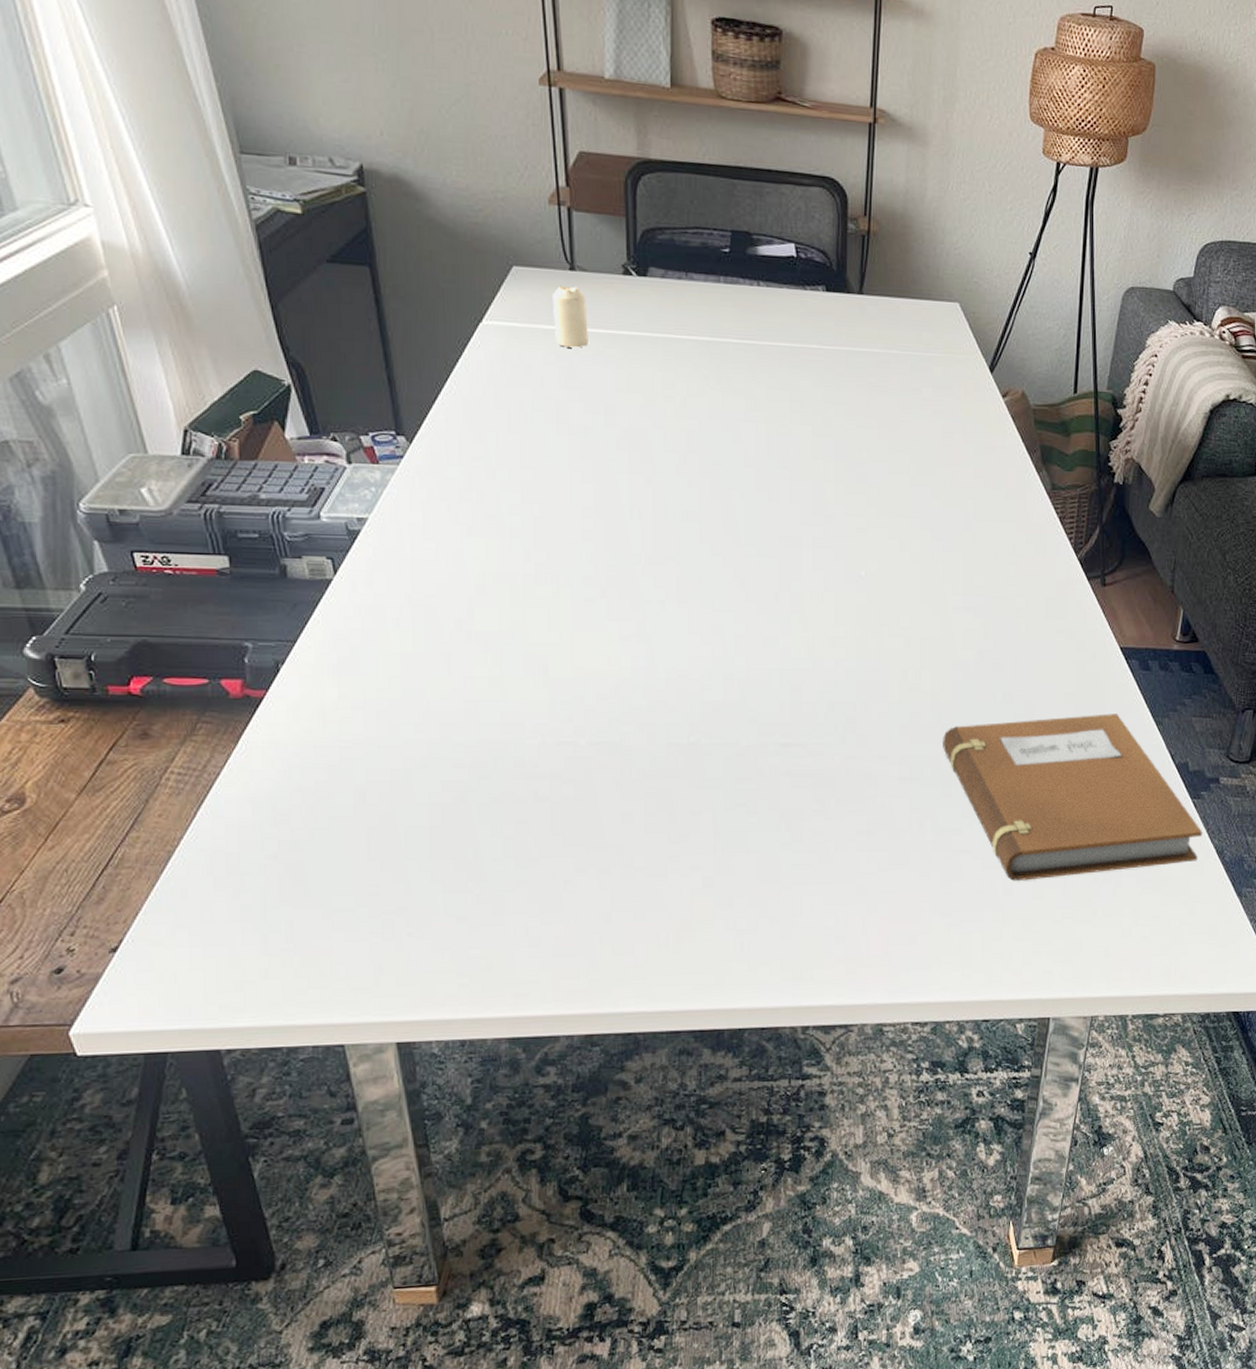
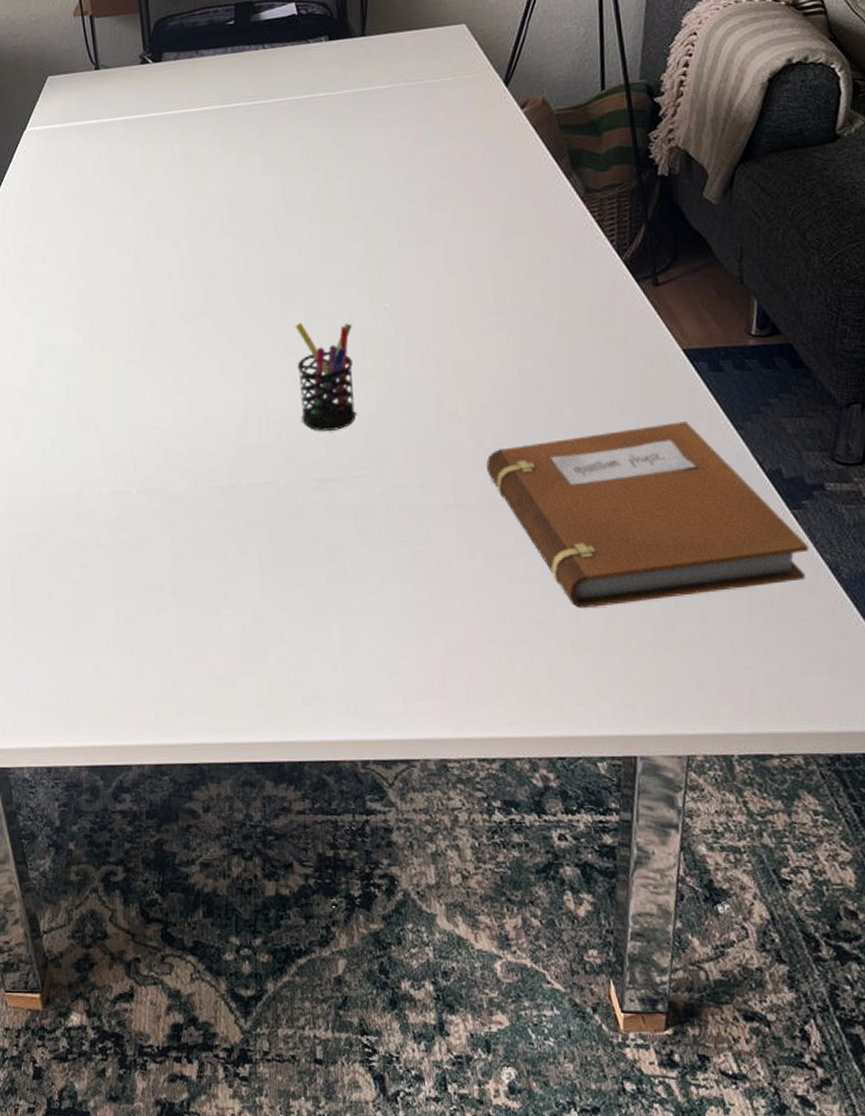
candle: present [551,285,588,348] -> none [81,83,115,138]
pen holder: none [768,580,826,695] -> present [294,322,357,431]

